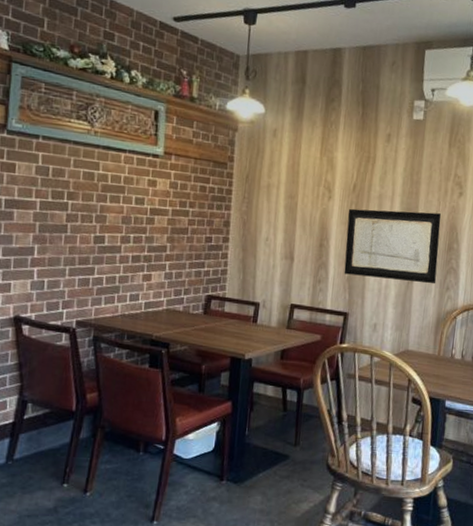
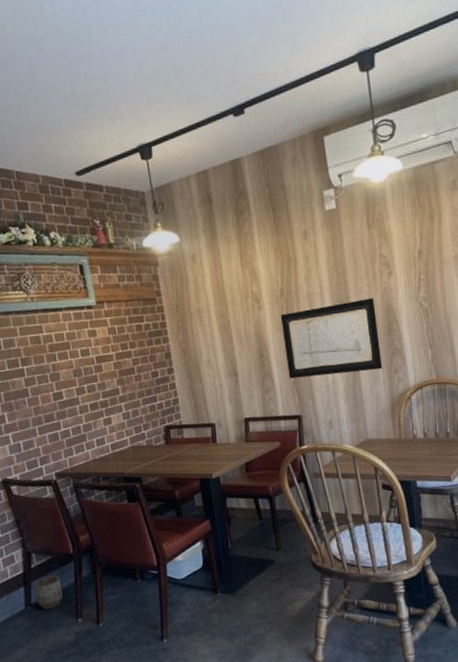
planter: none [21,431,54,468] -> present [34,575,63,609]

